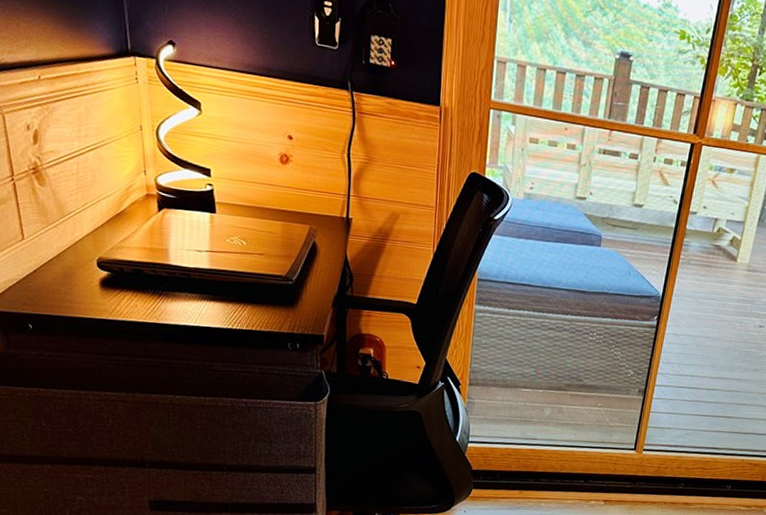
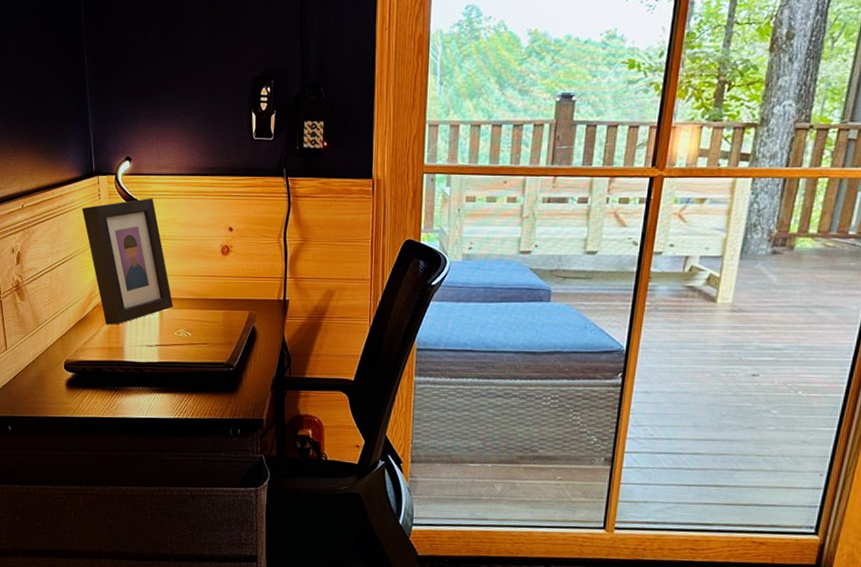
picture frame: none [115,89,226,225] -> present [81,198,174,325]

